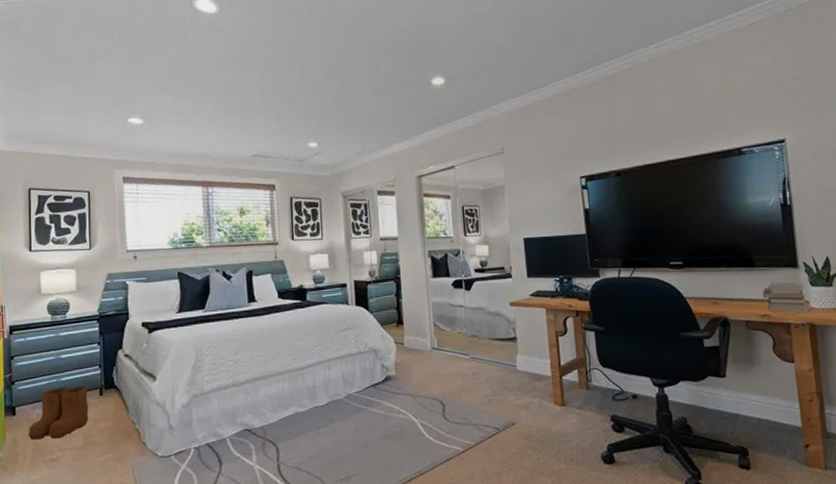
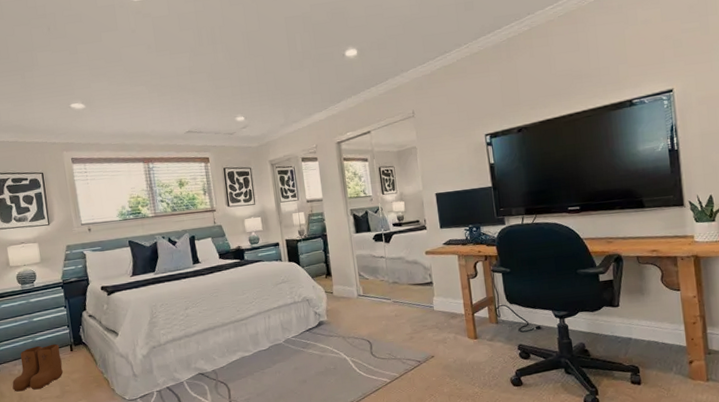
books: present [762,281,812,315] -> none [651,219,696,248]

